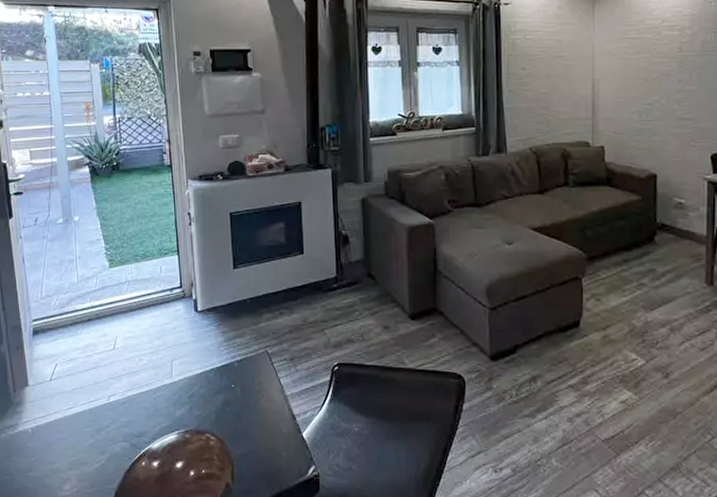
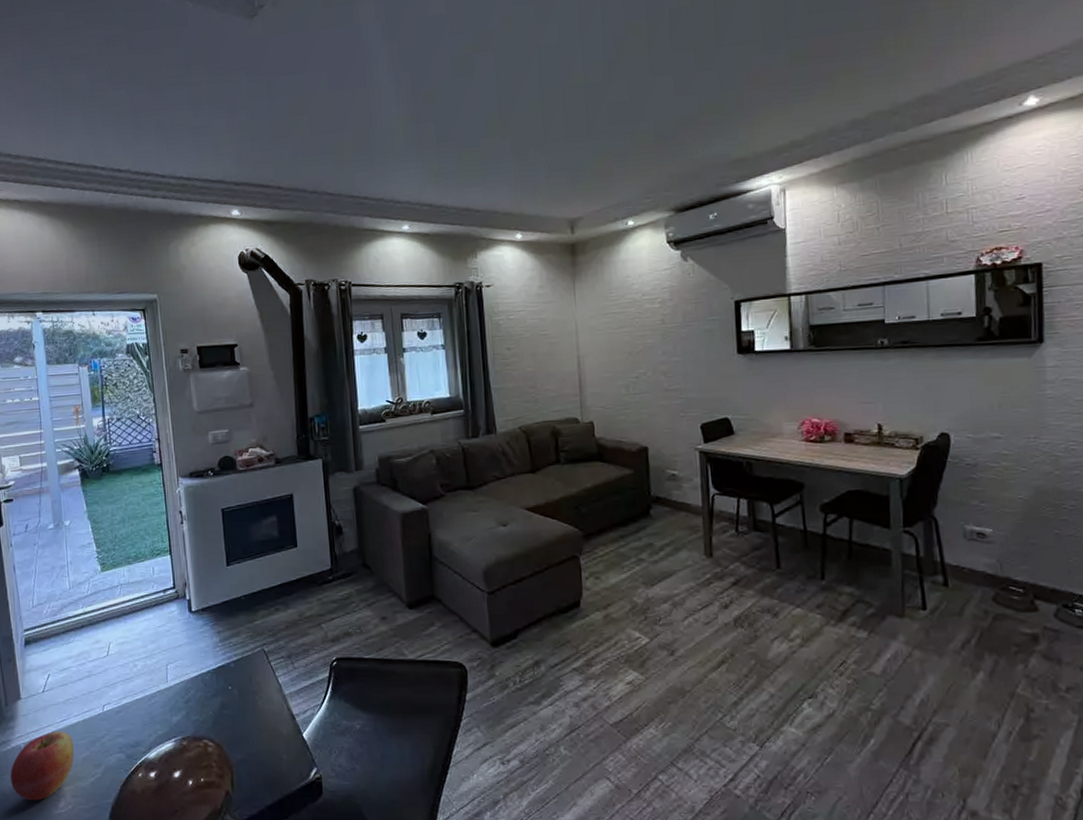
apple: none [17,418,80,482] -> present [10,731,74,801]

